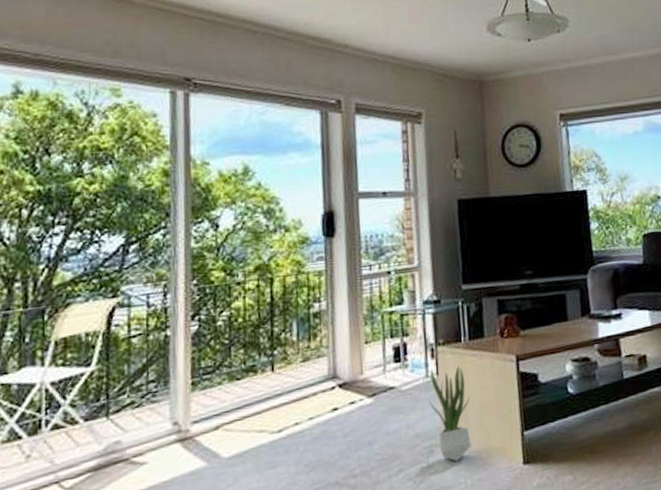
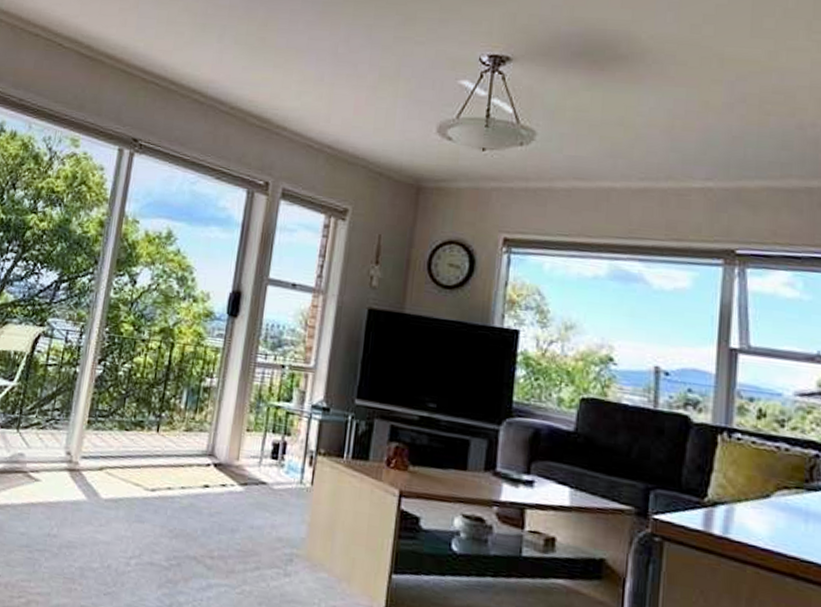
potted plant: present [429,366,471,462] -> none [297,477,342,580]

